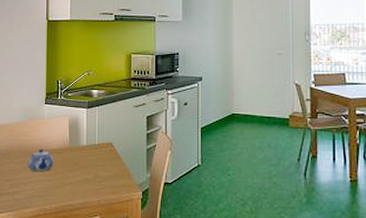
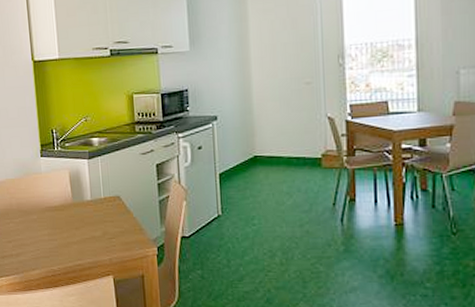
teapot: present [28,148,54,172] -> none [29,205,57,232]

